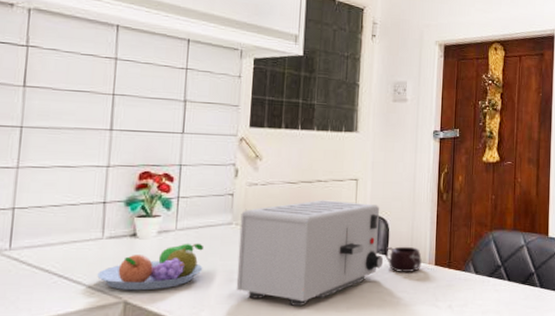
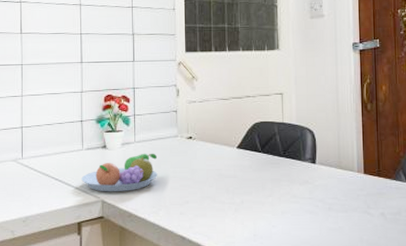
toaster: present [236,200,384,306] -> none [184,113,313,208]
mug: present [384,246,422,272] -> none [313,155,350,180]

